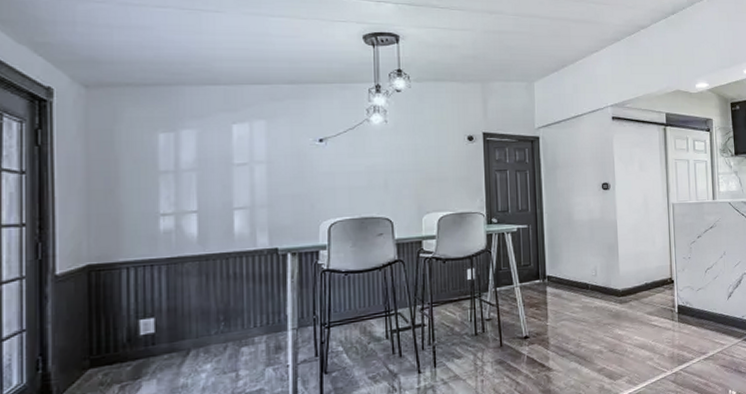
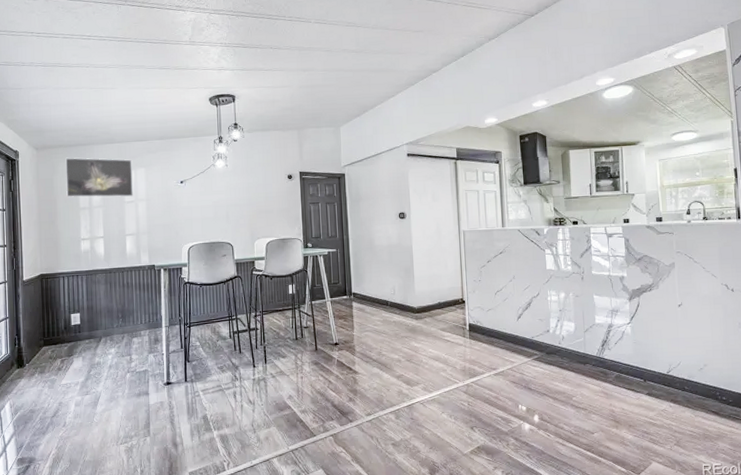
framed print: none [136,100,246,158] -> present [65,157,133,198]

